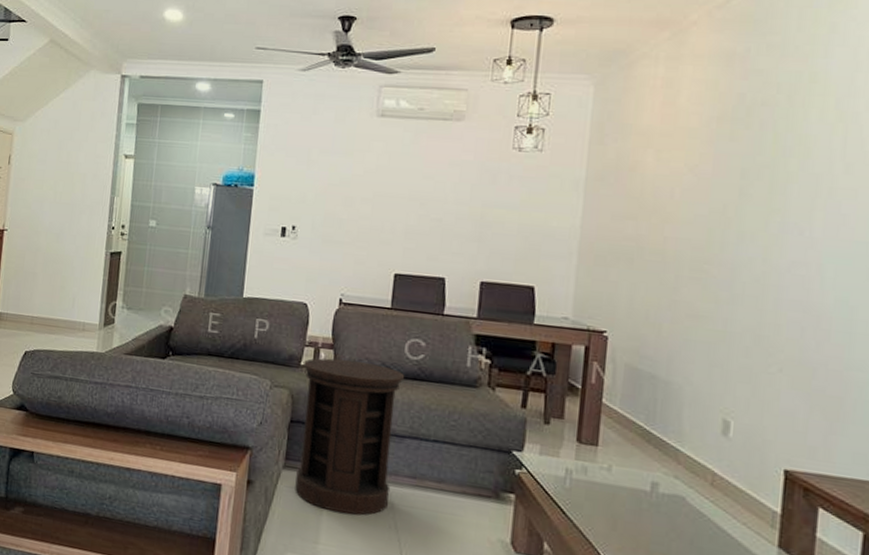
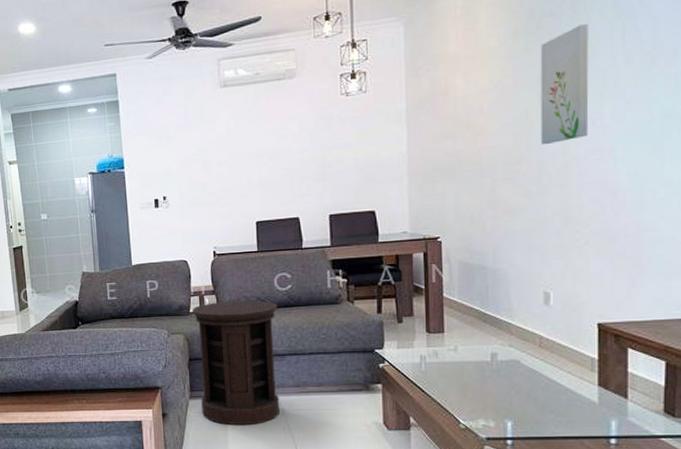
wall art: none [738,120,805,248] -> present [540,24,589,145]

